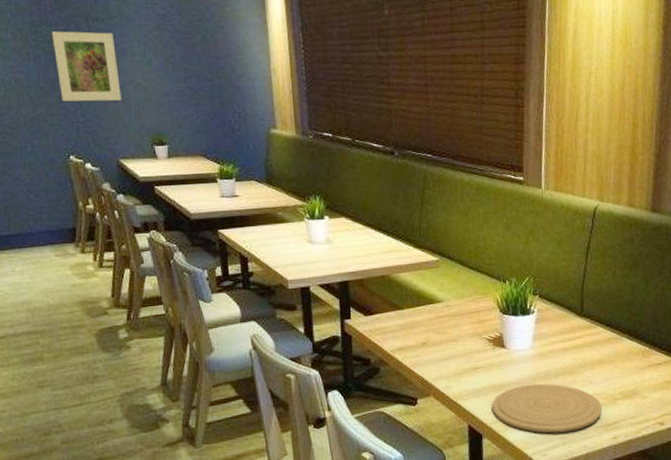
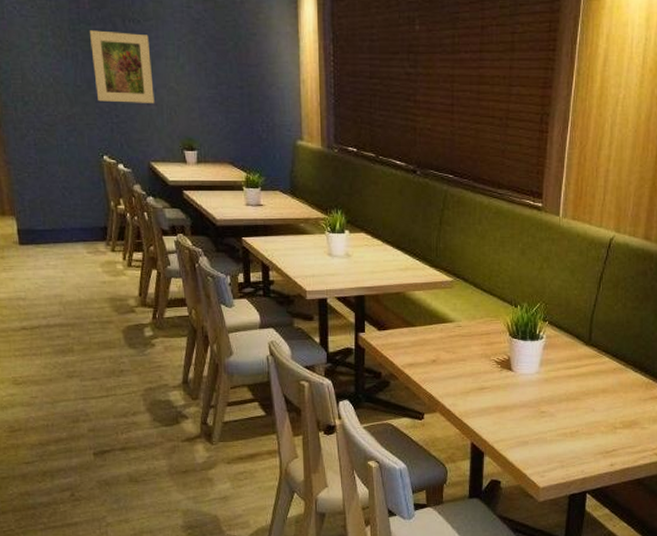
plate: present [492,383,603,433] -> none [496,407,602,456]

